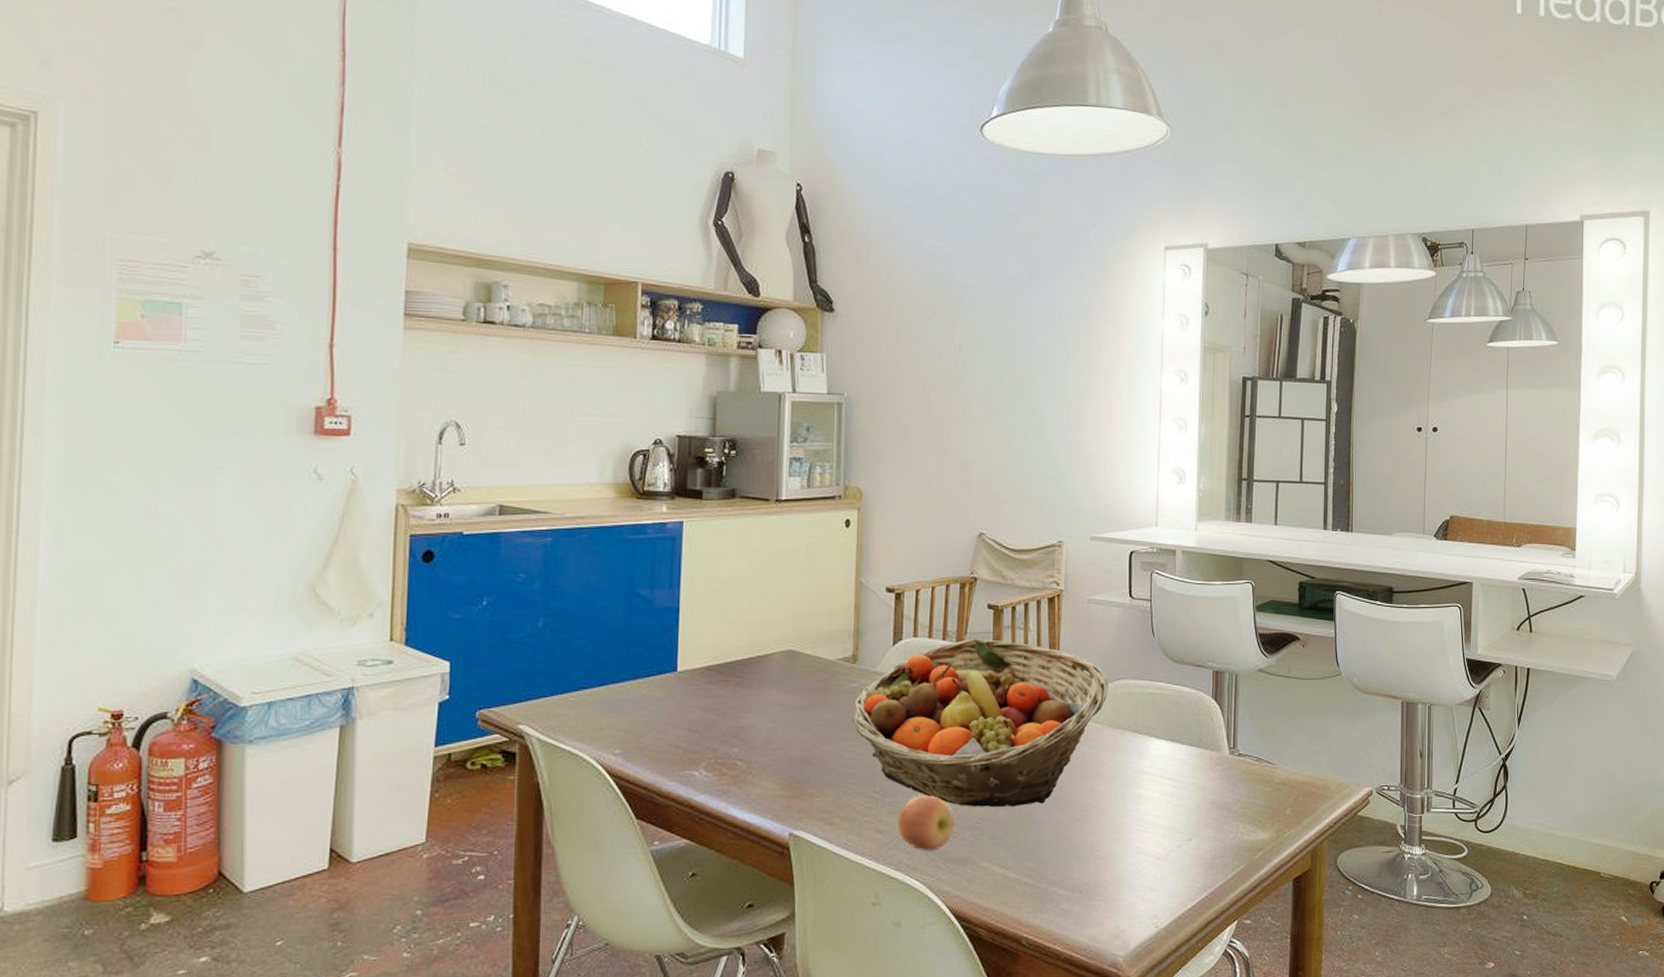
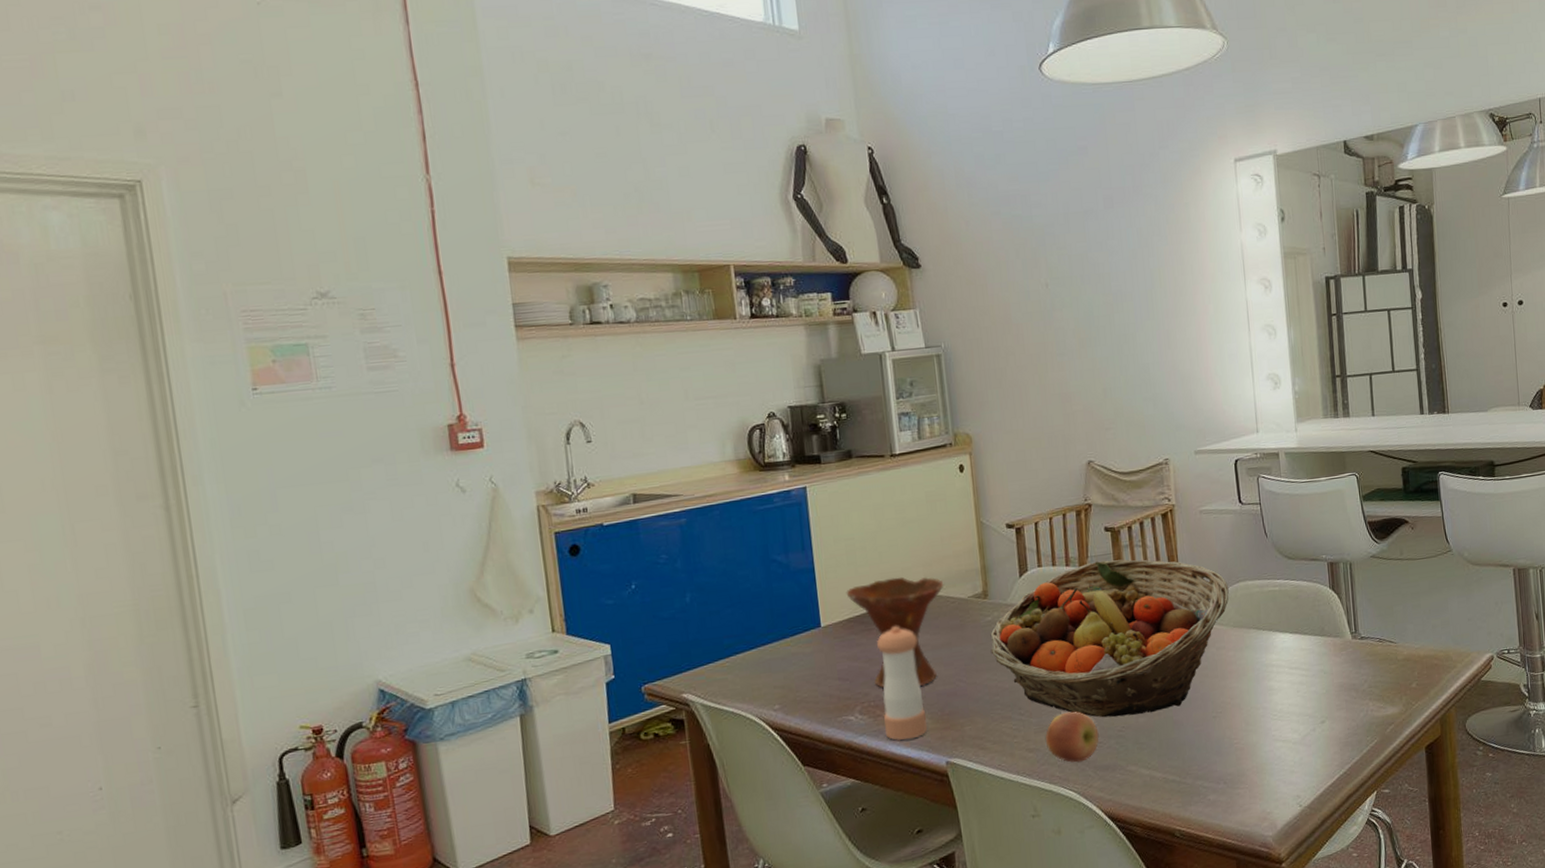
bowl: none [709,629,813,749] -> present [846,576,944,688]
pepper shaker: none [730,681,777,805] -> present [876,626,928,741]

